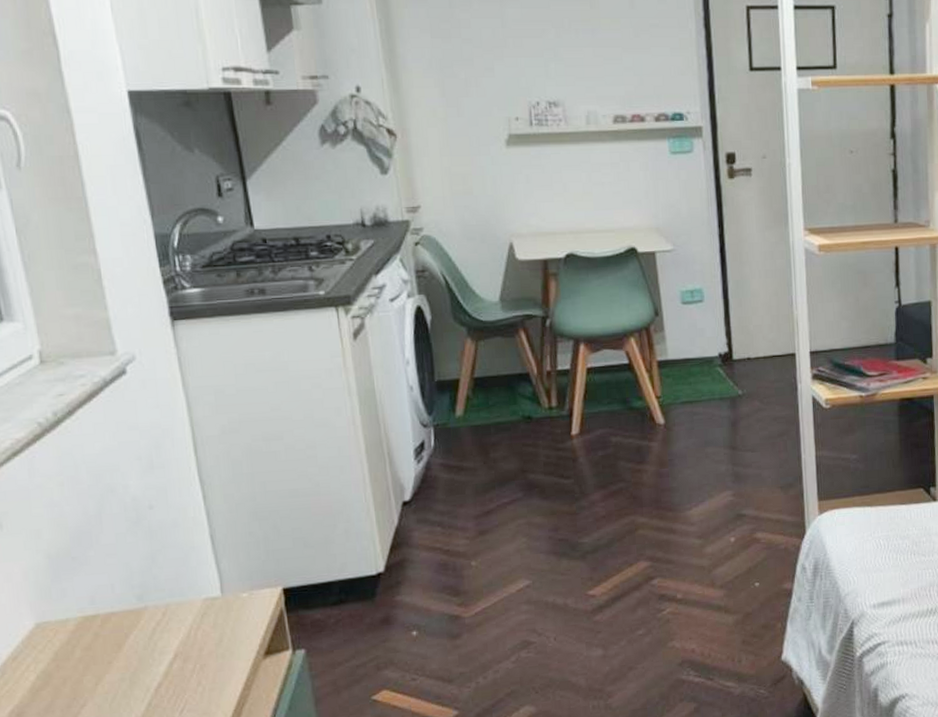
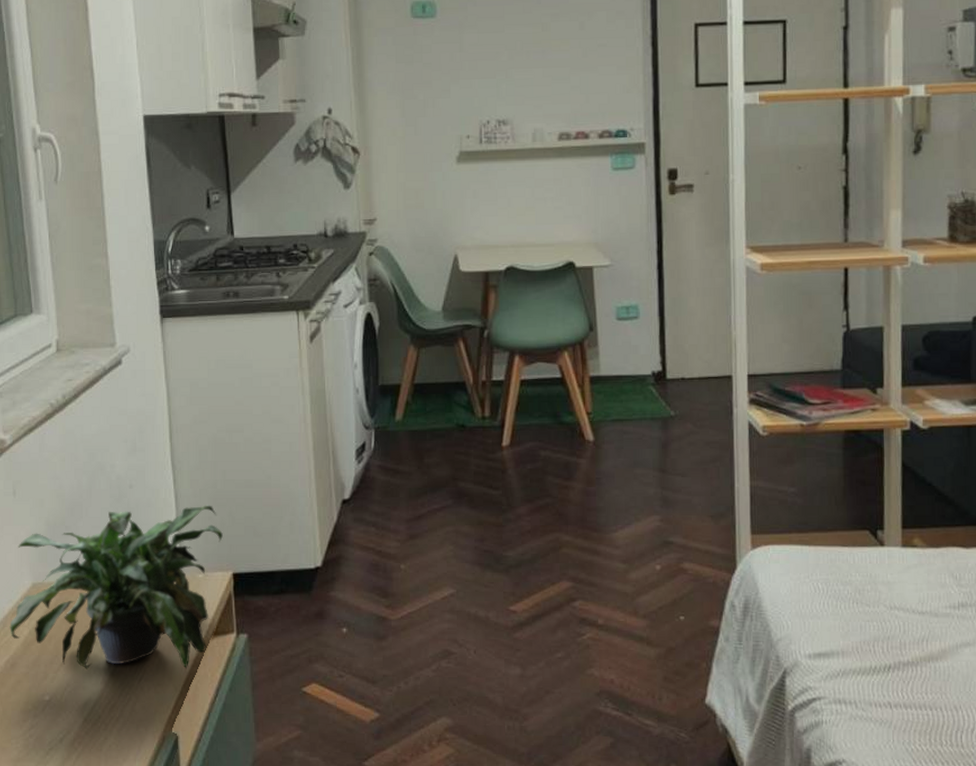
potted plant: none [10,519,268,708] -> present [9,505,223,669]

